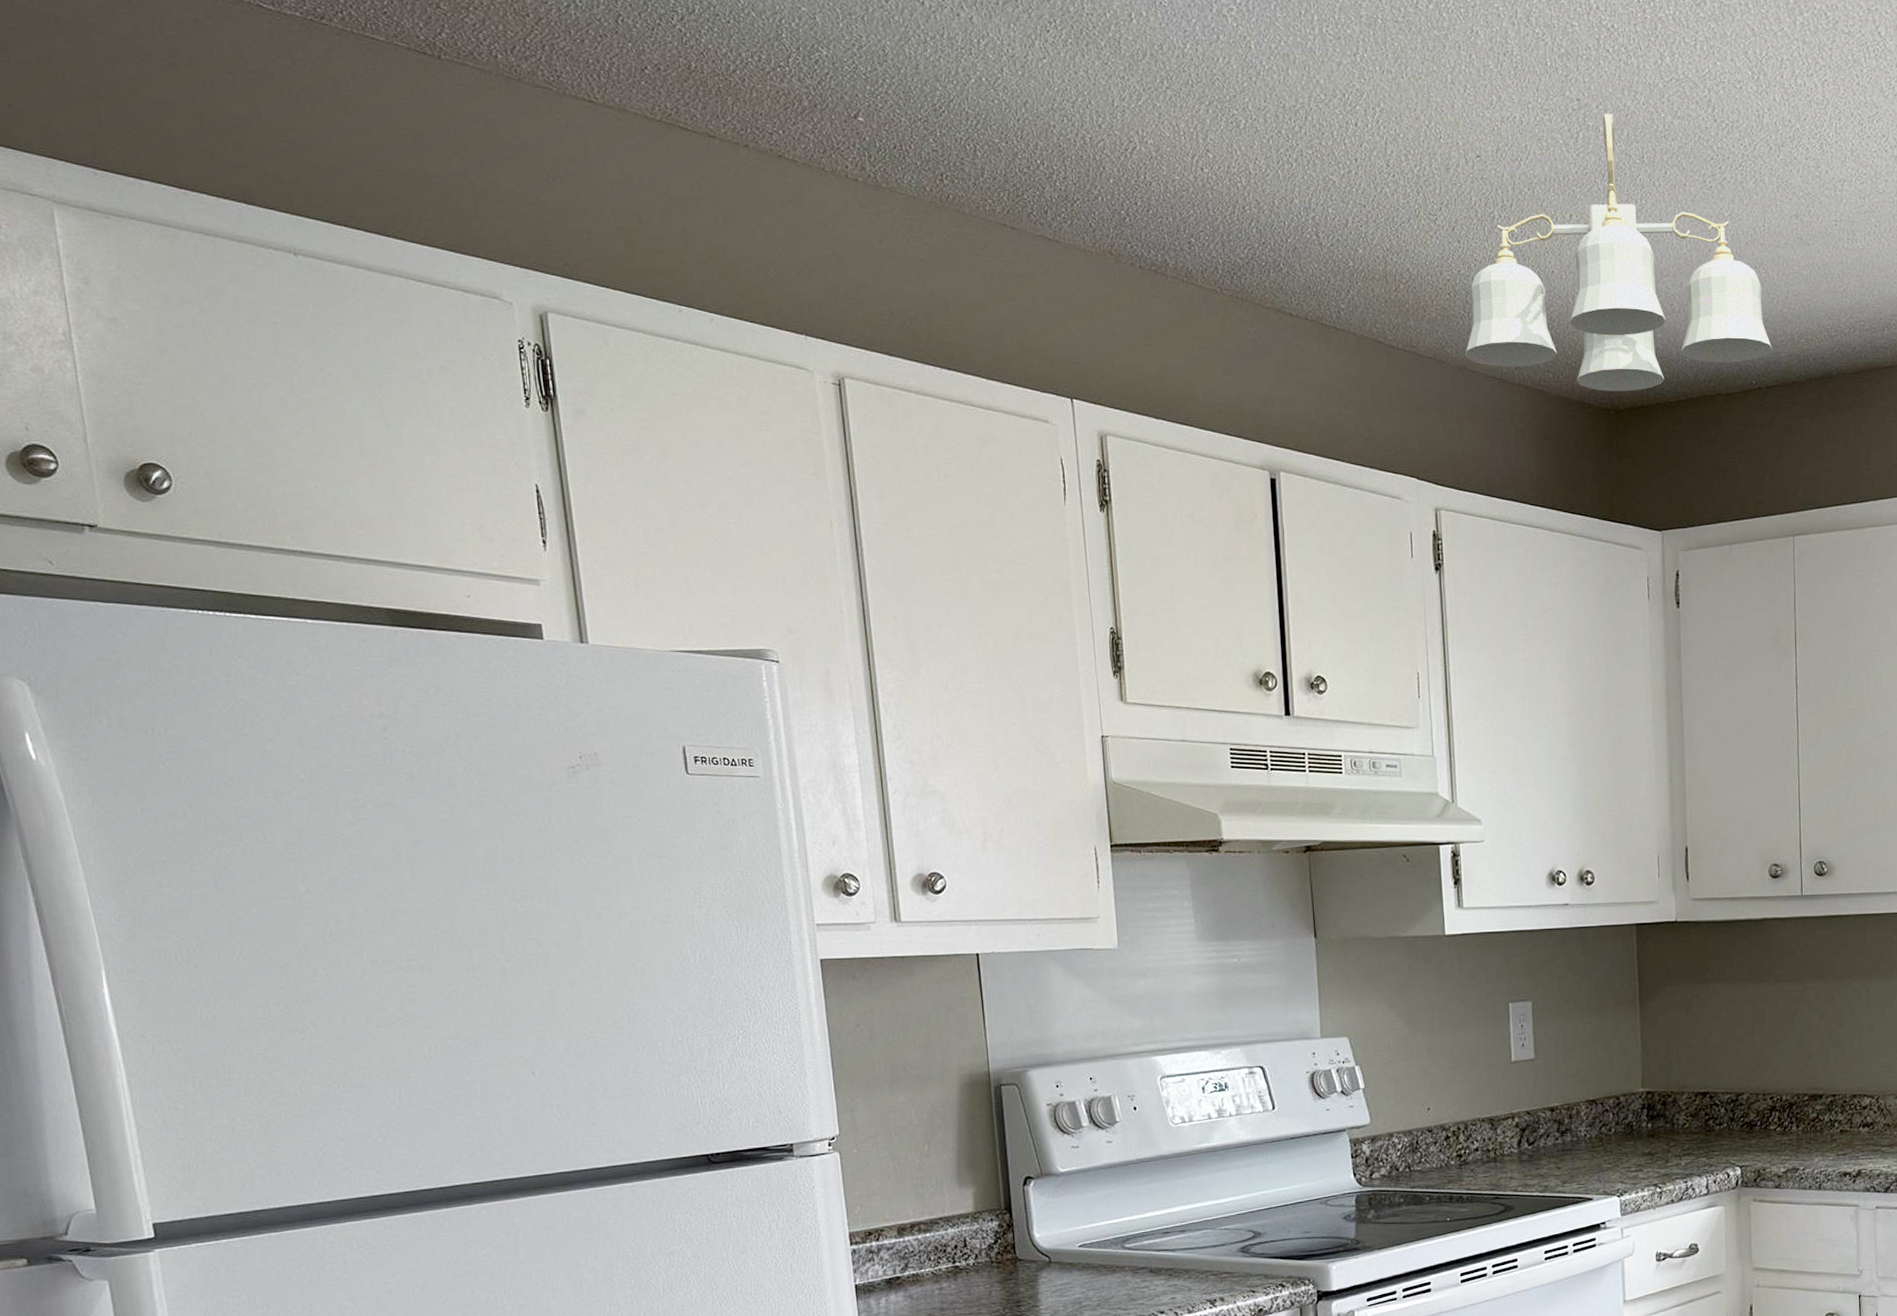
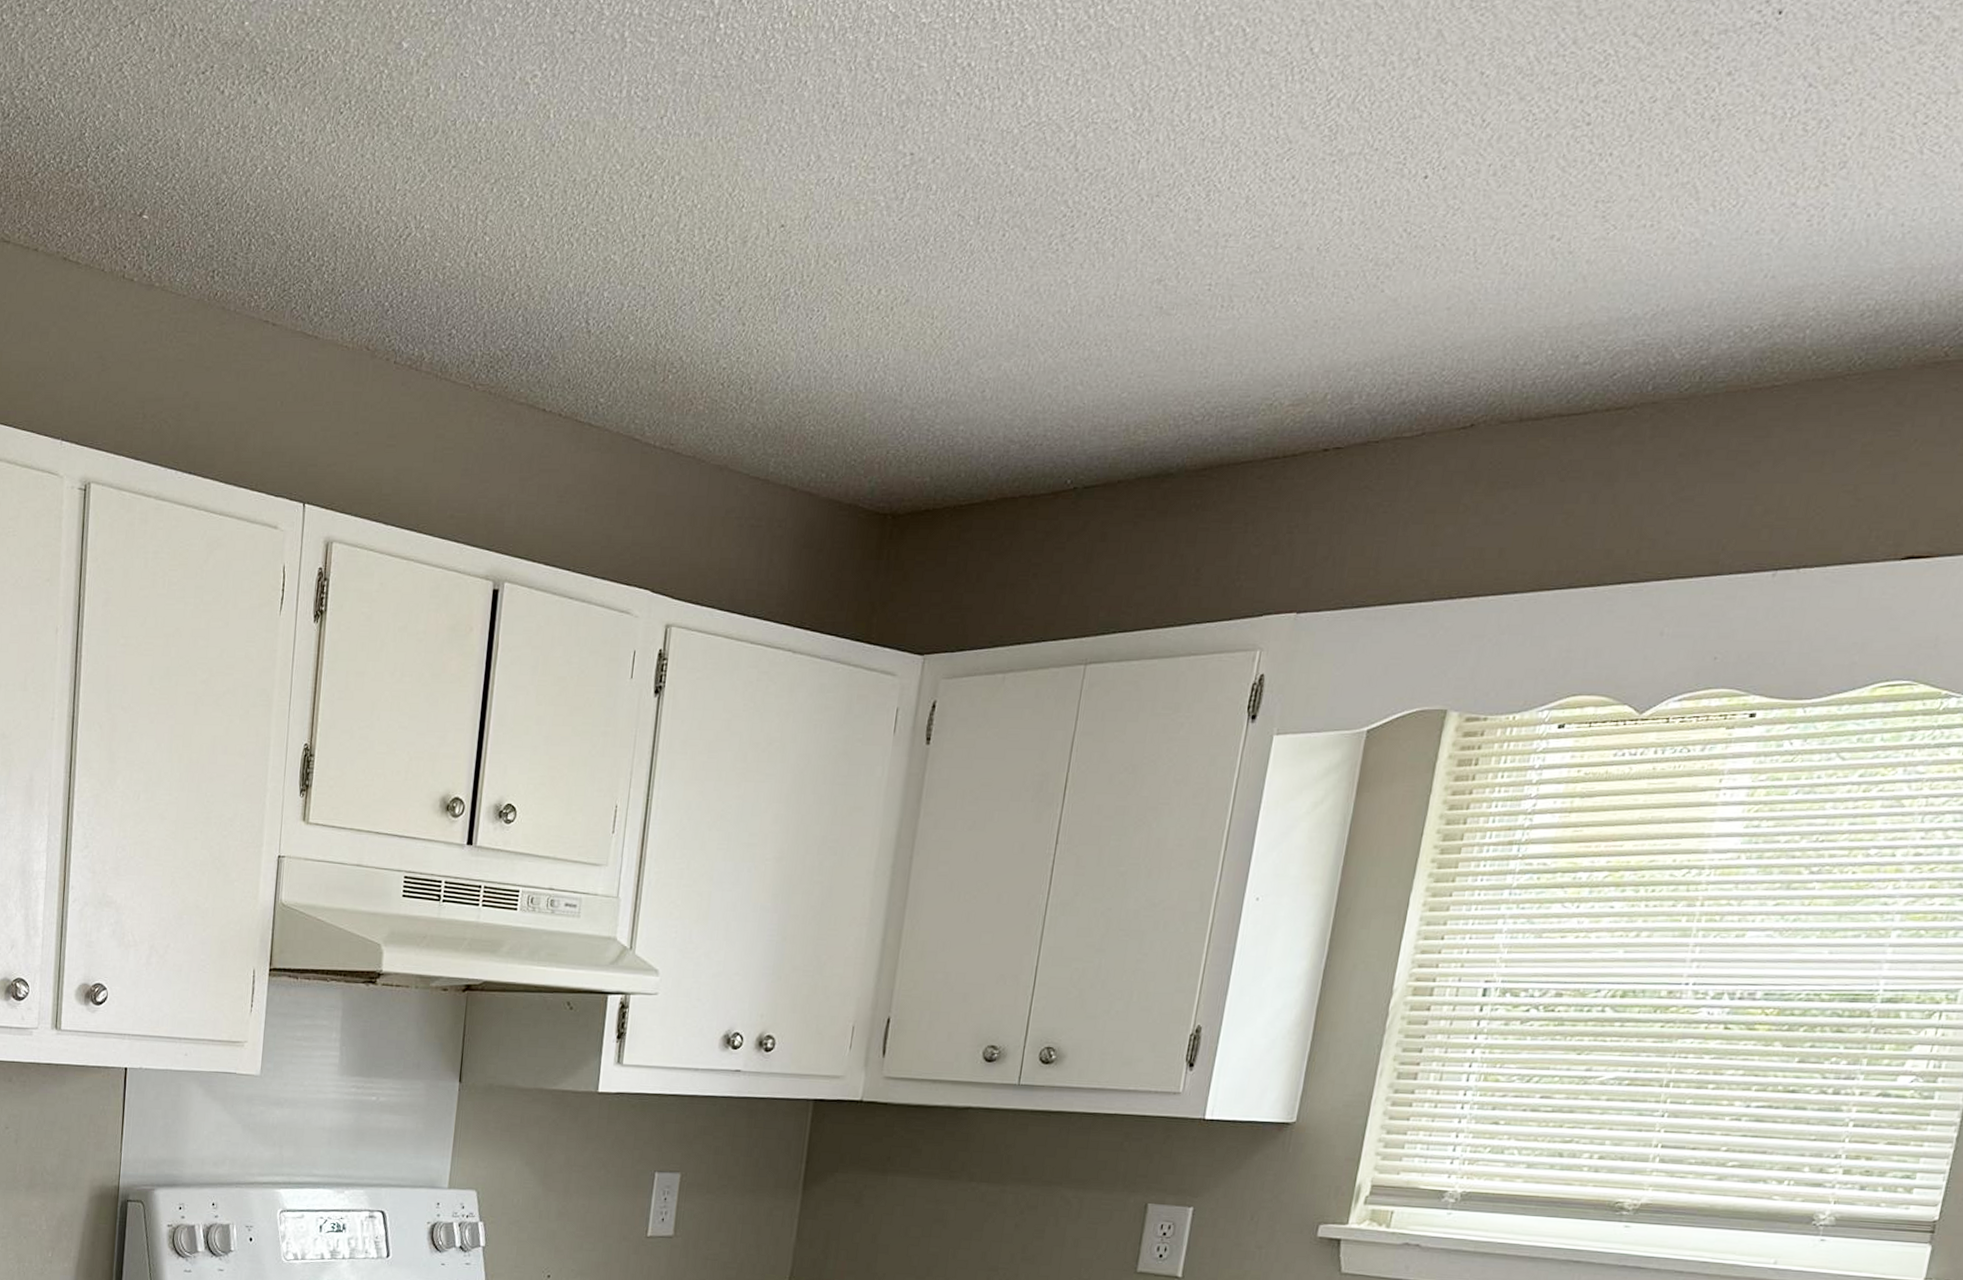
ceiling light fixture: present [1464,113,1773,392] -> none [728,168,1100,494]

